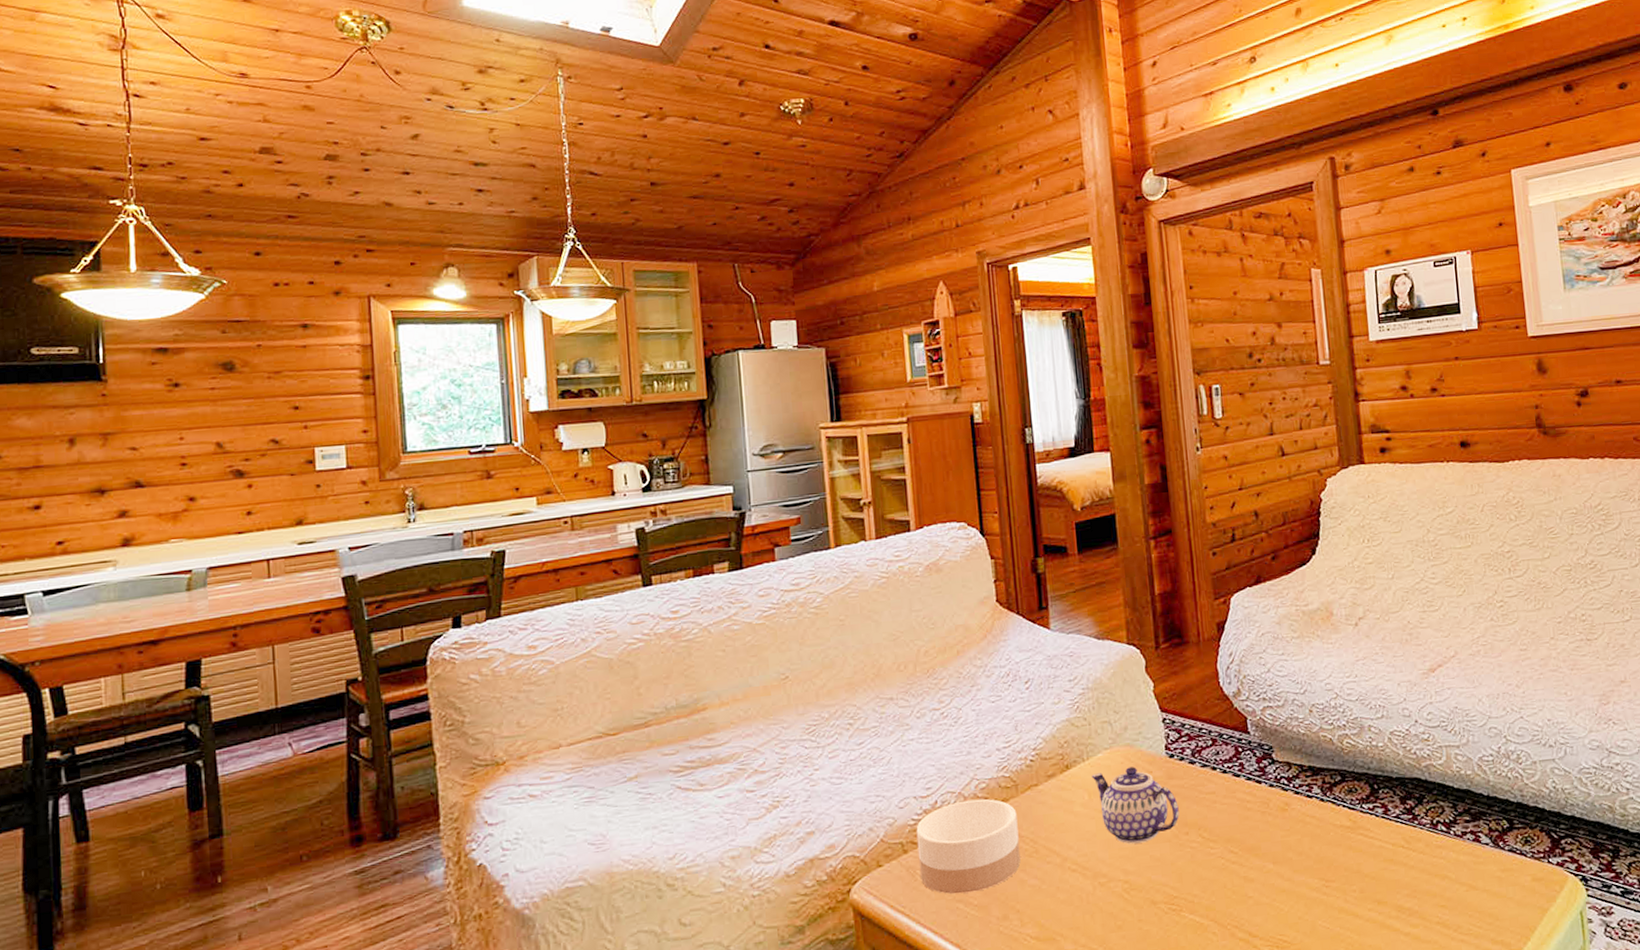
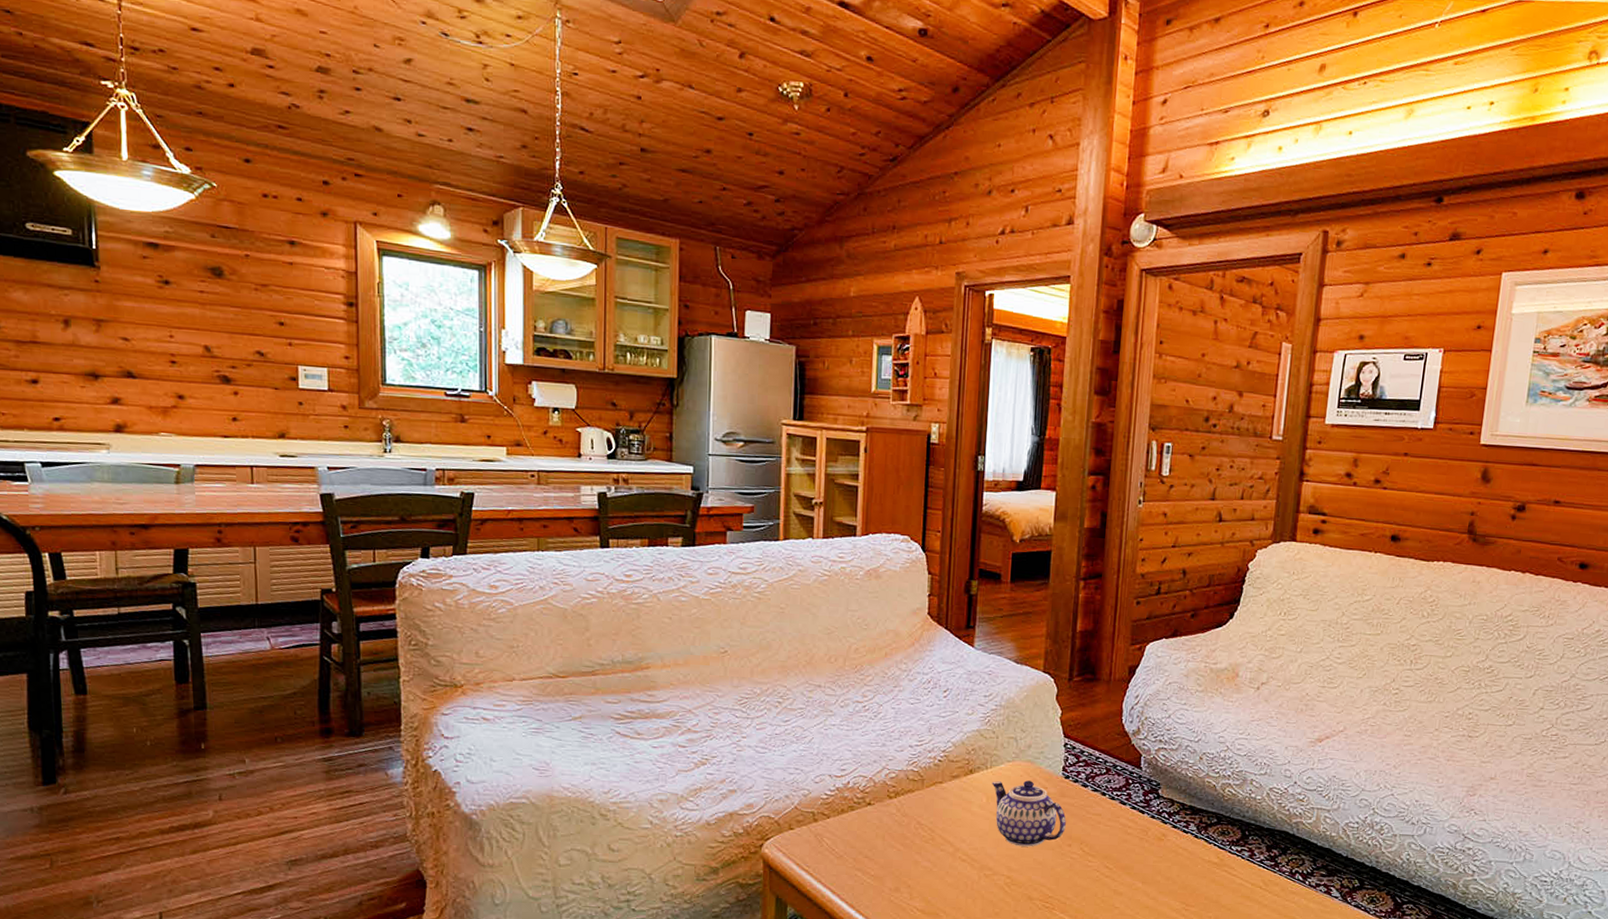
bowl: present [916,799,1021,895] -> none [826,785,920,864]

